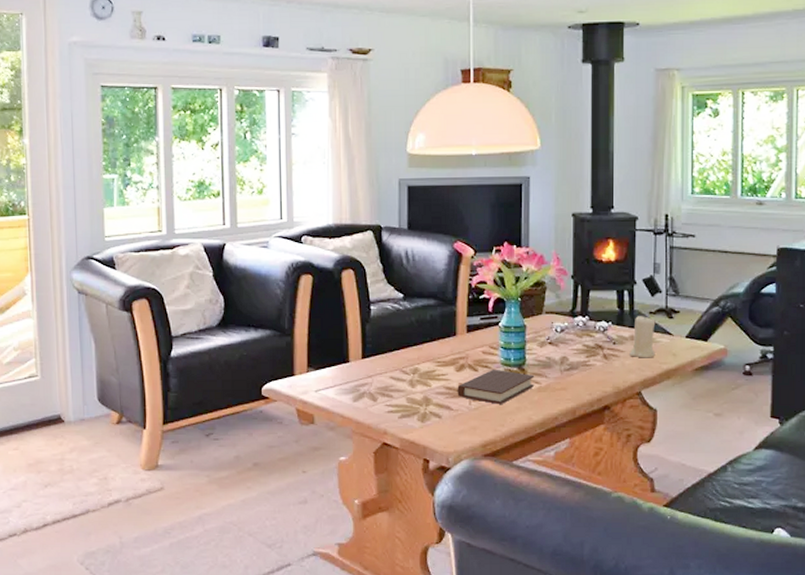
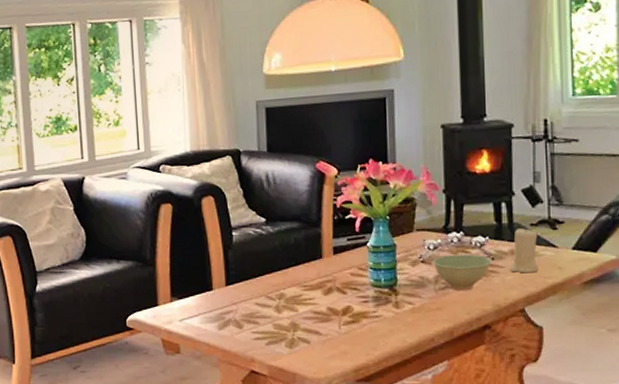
book: present [457,369,535,404] -> none [325,291,408,327]
bowl: none [559,337,614,372] -> present [433,253,492,290]

